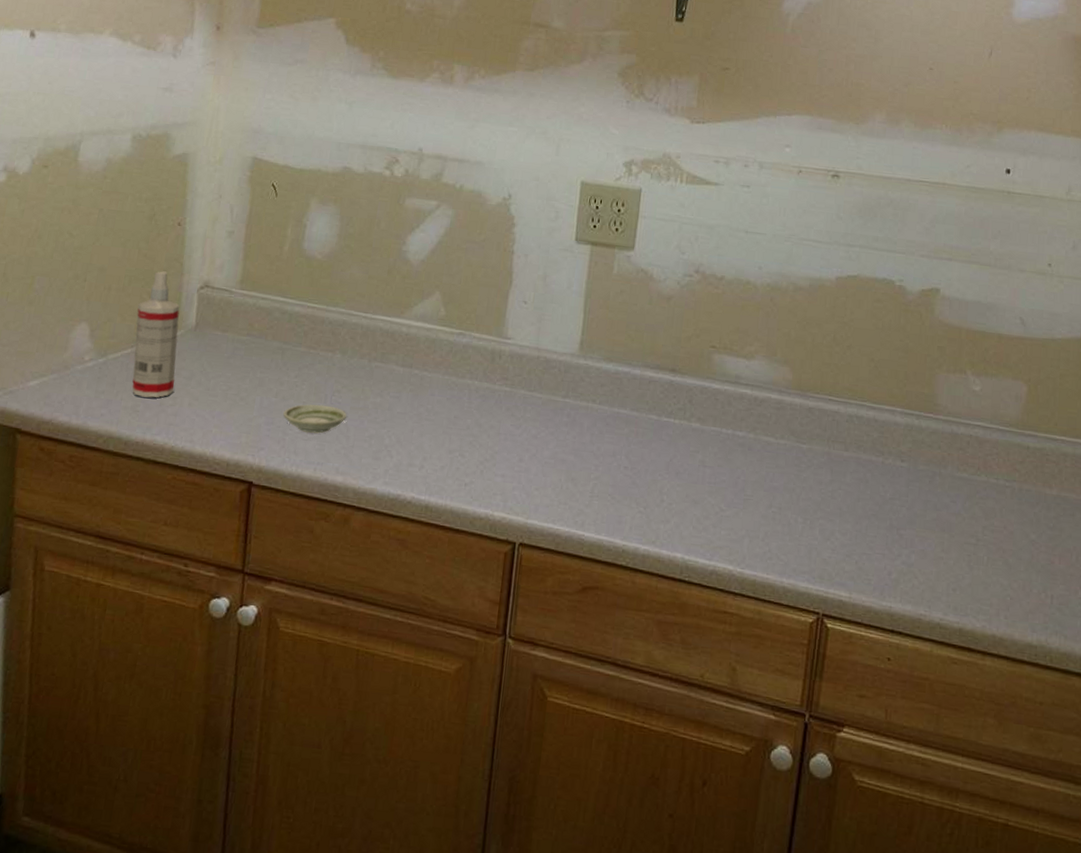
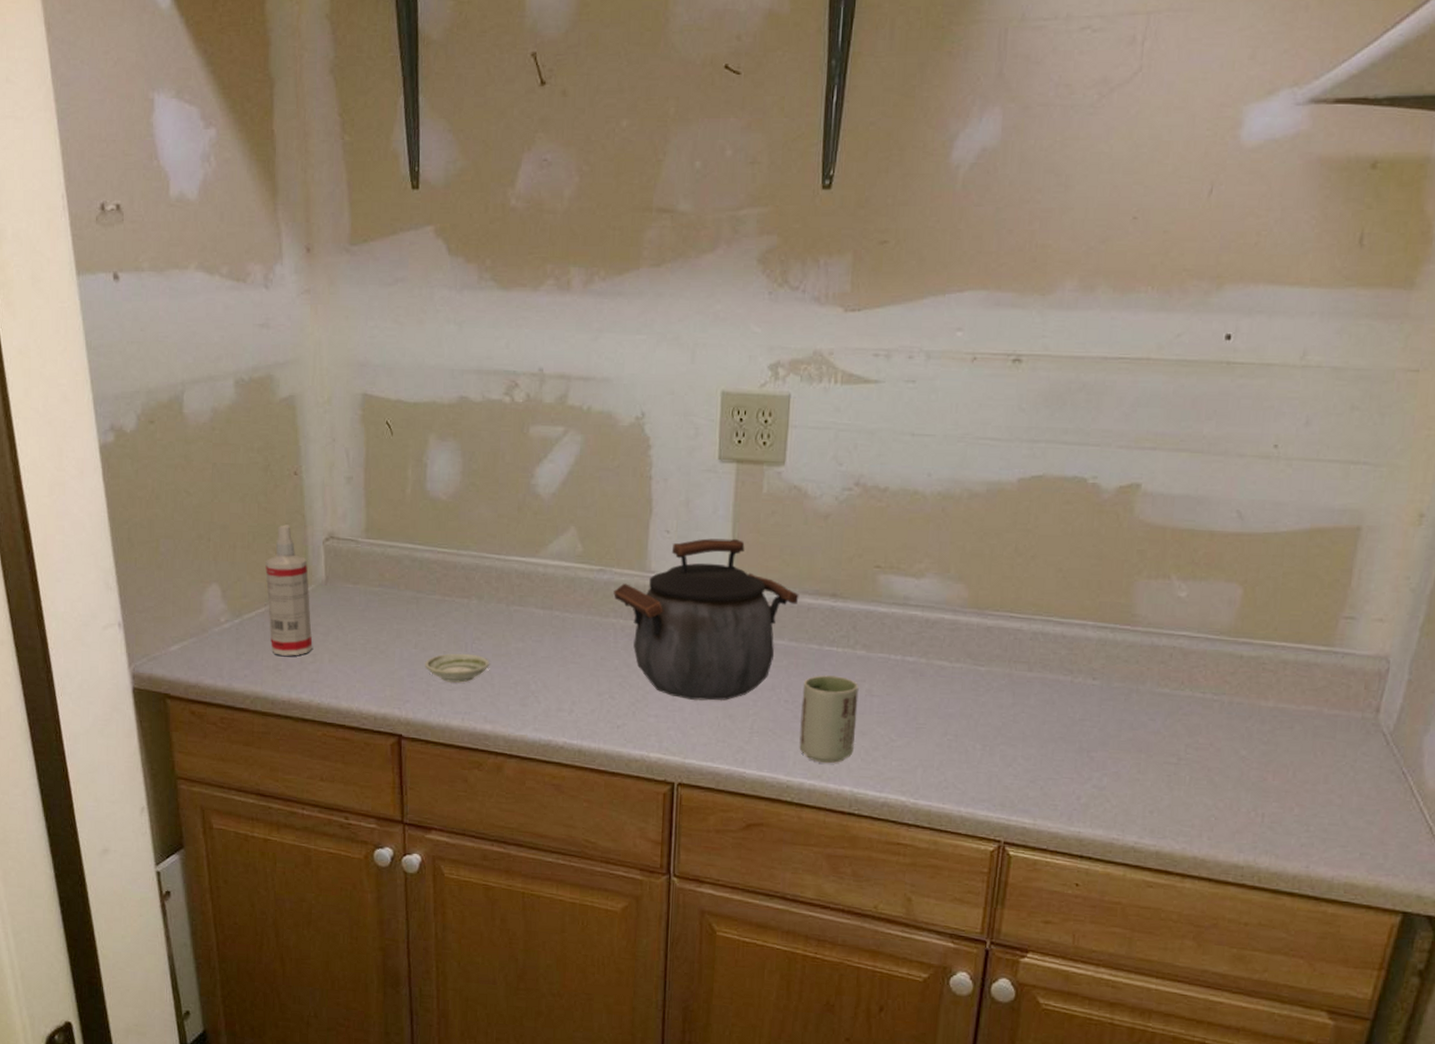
kettle: none [471,310,642,464] -> present [613,538,799,701]
cup: none [636,444,693,530] -> present [799,675,859,764]

